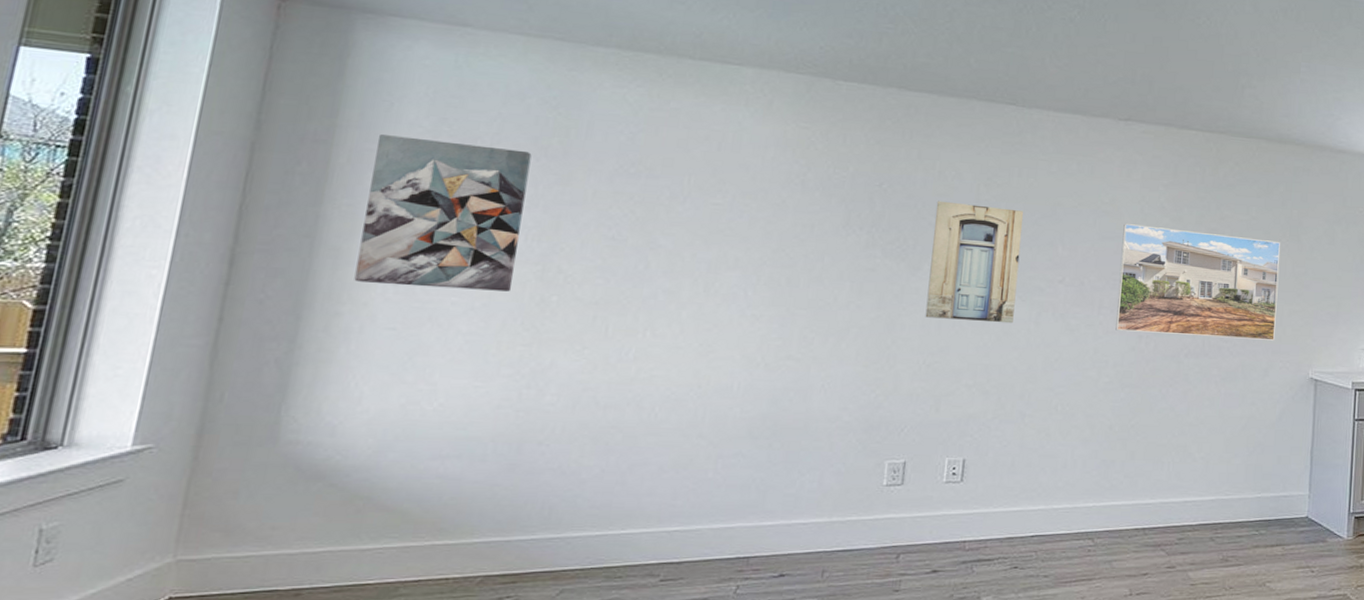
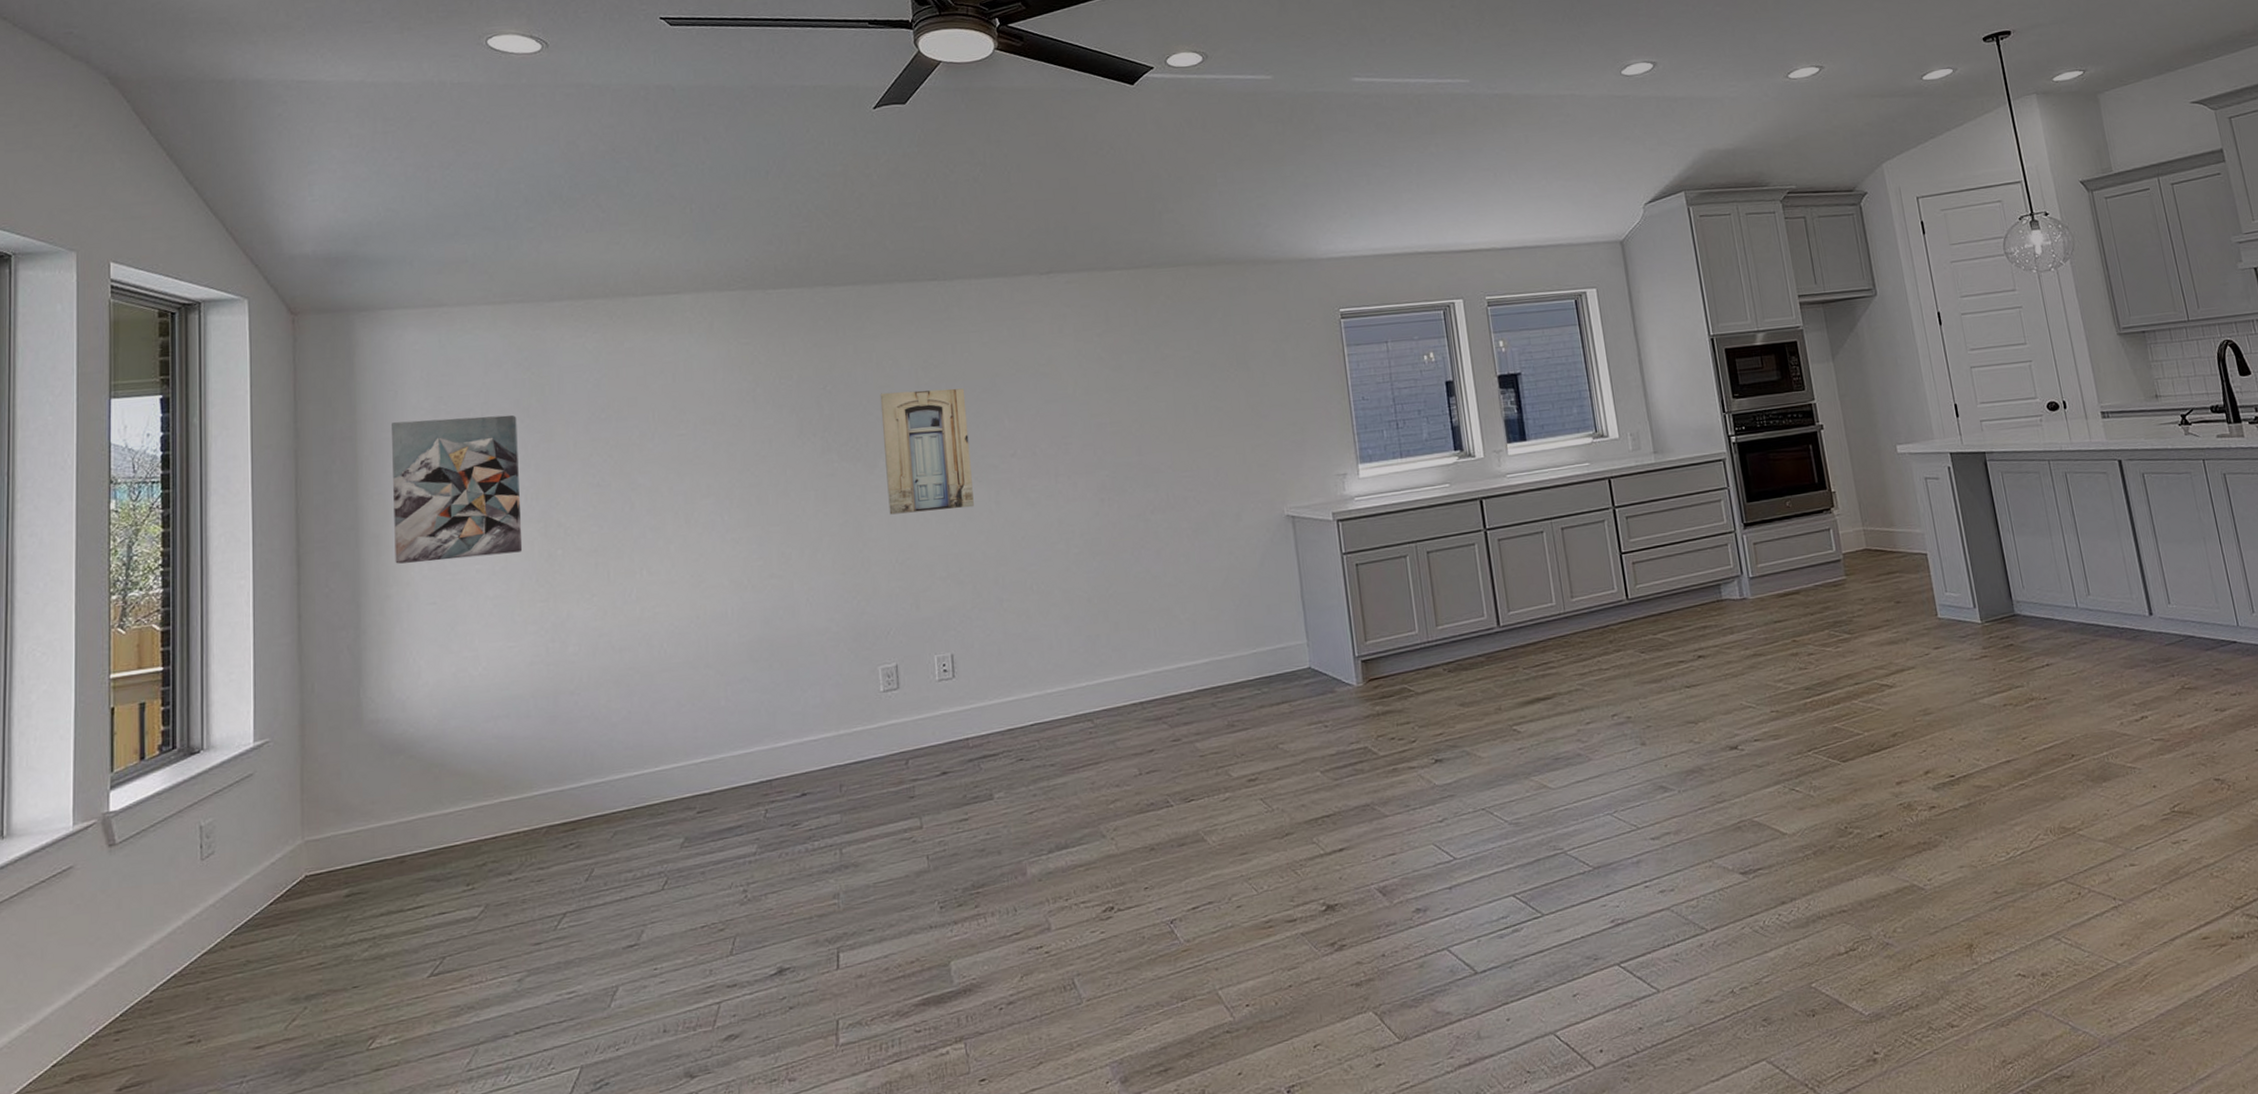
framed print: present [1115,223,1280,341] -> none [1065,372,1241,497]

